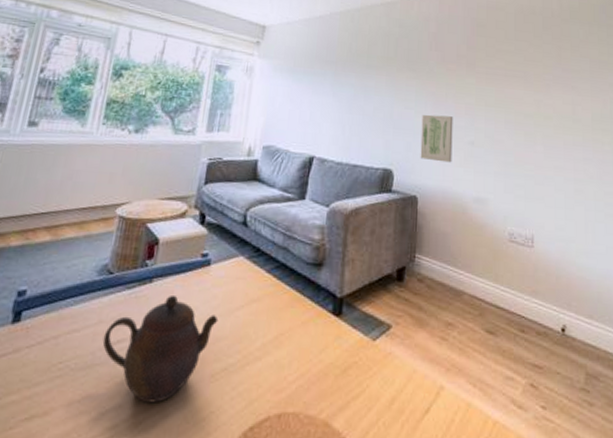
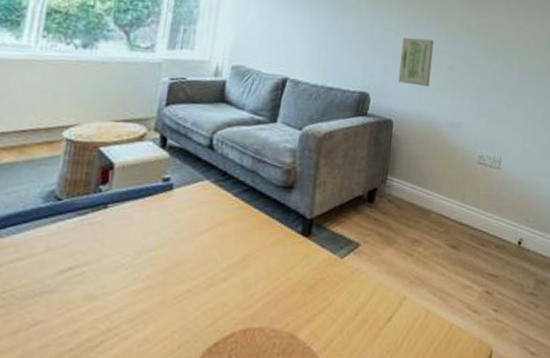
teapot: present [102,294,219,403] -> none [52,220,182,327]

